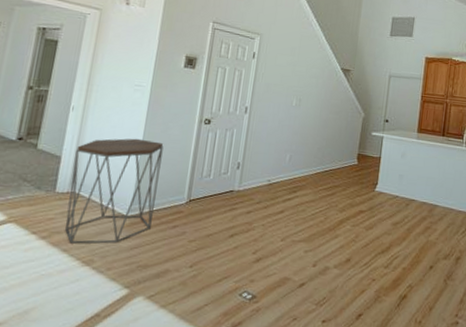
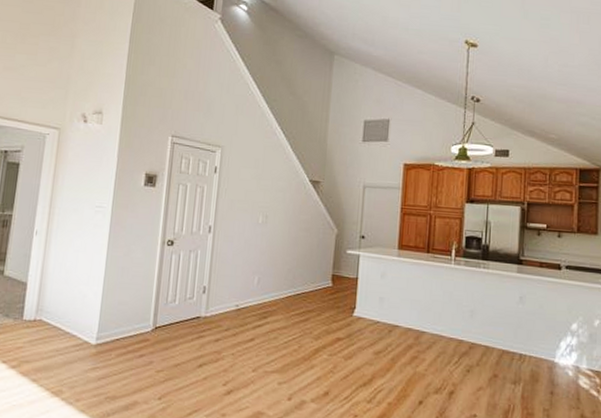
side table: present [64,138,164,244] -> none [33,262,127,374]

